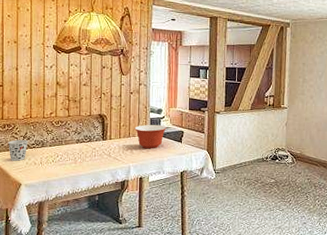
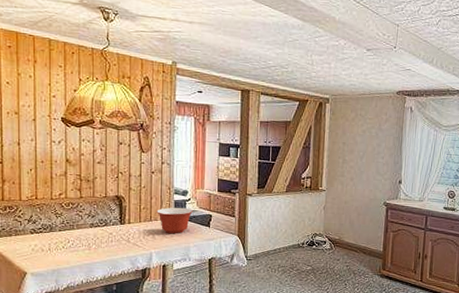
cup: present [8,140,29,161] -> none [10,223,34,247]

